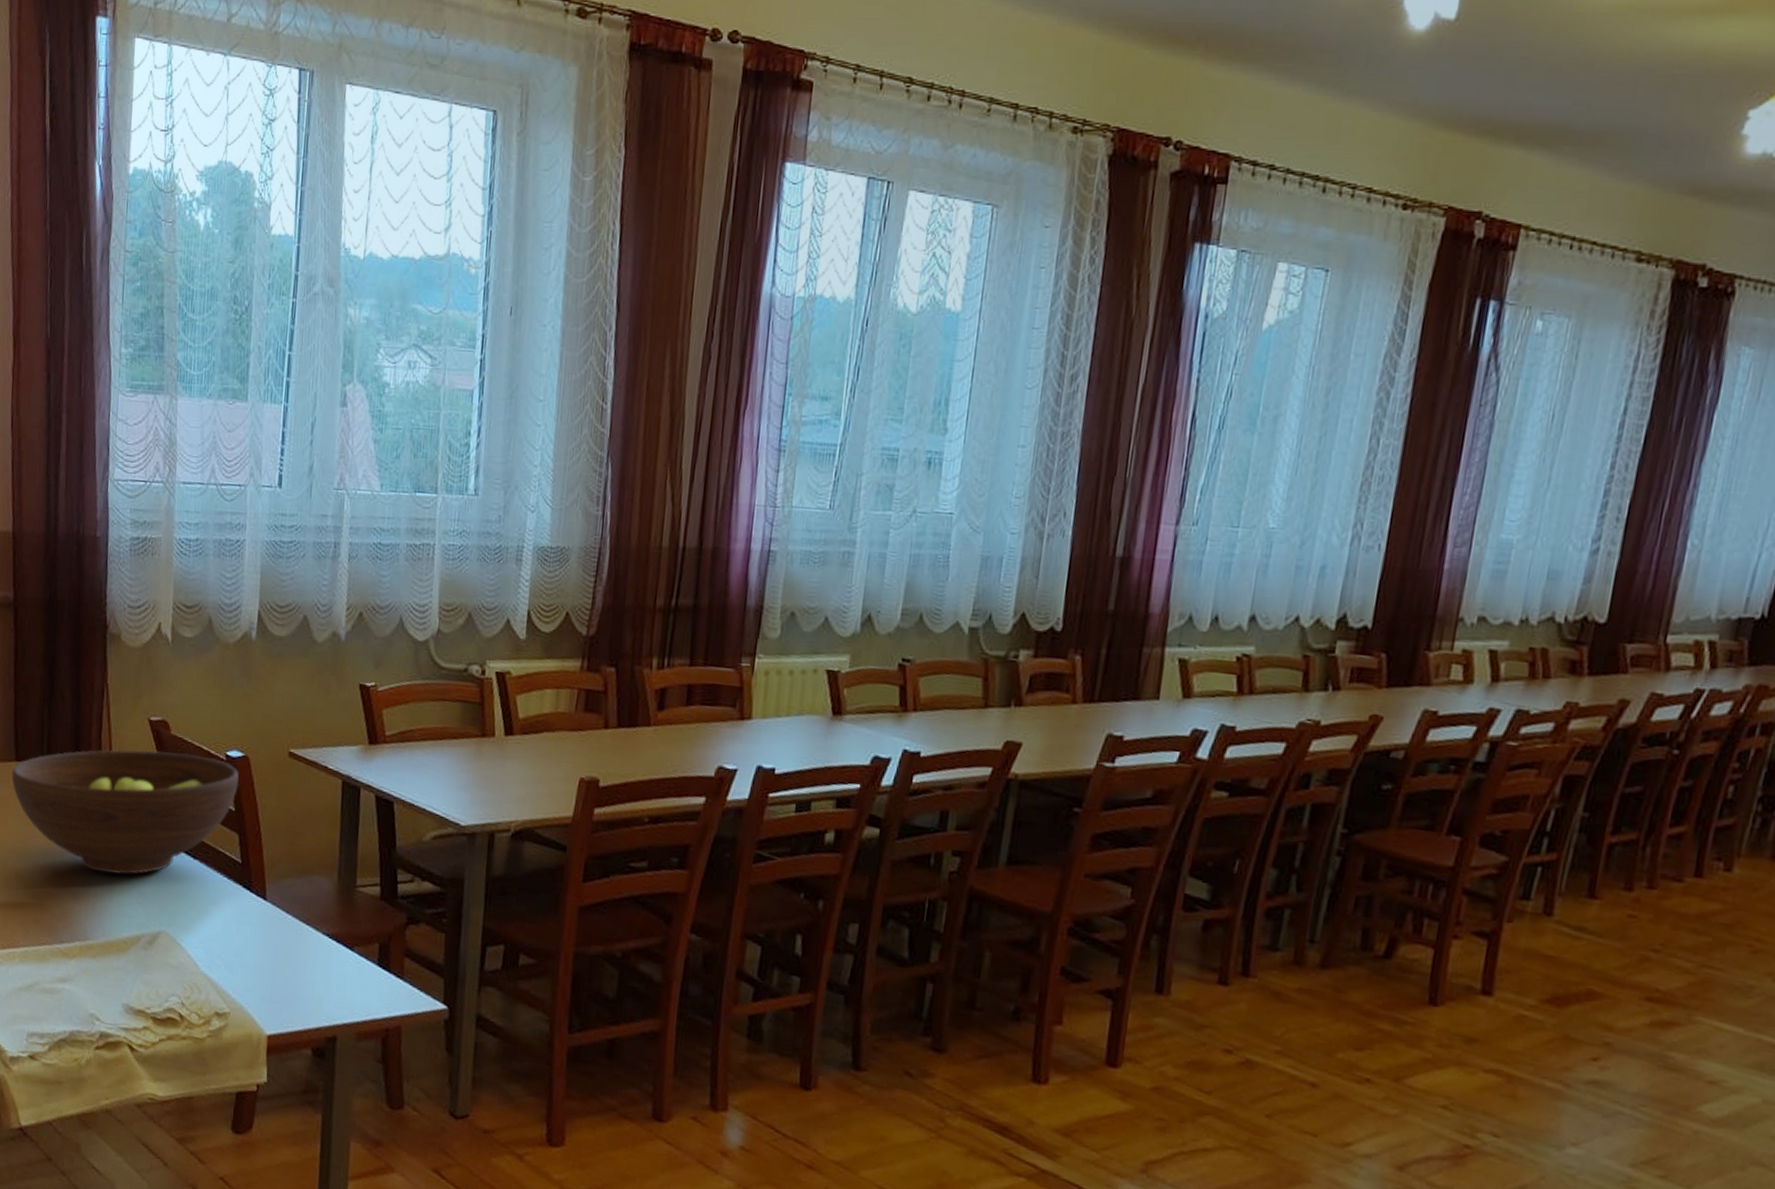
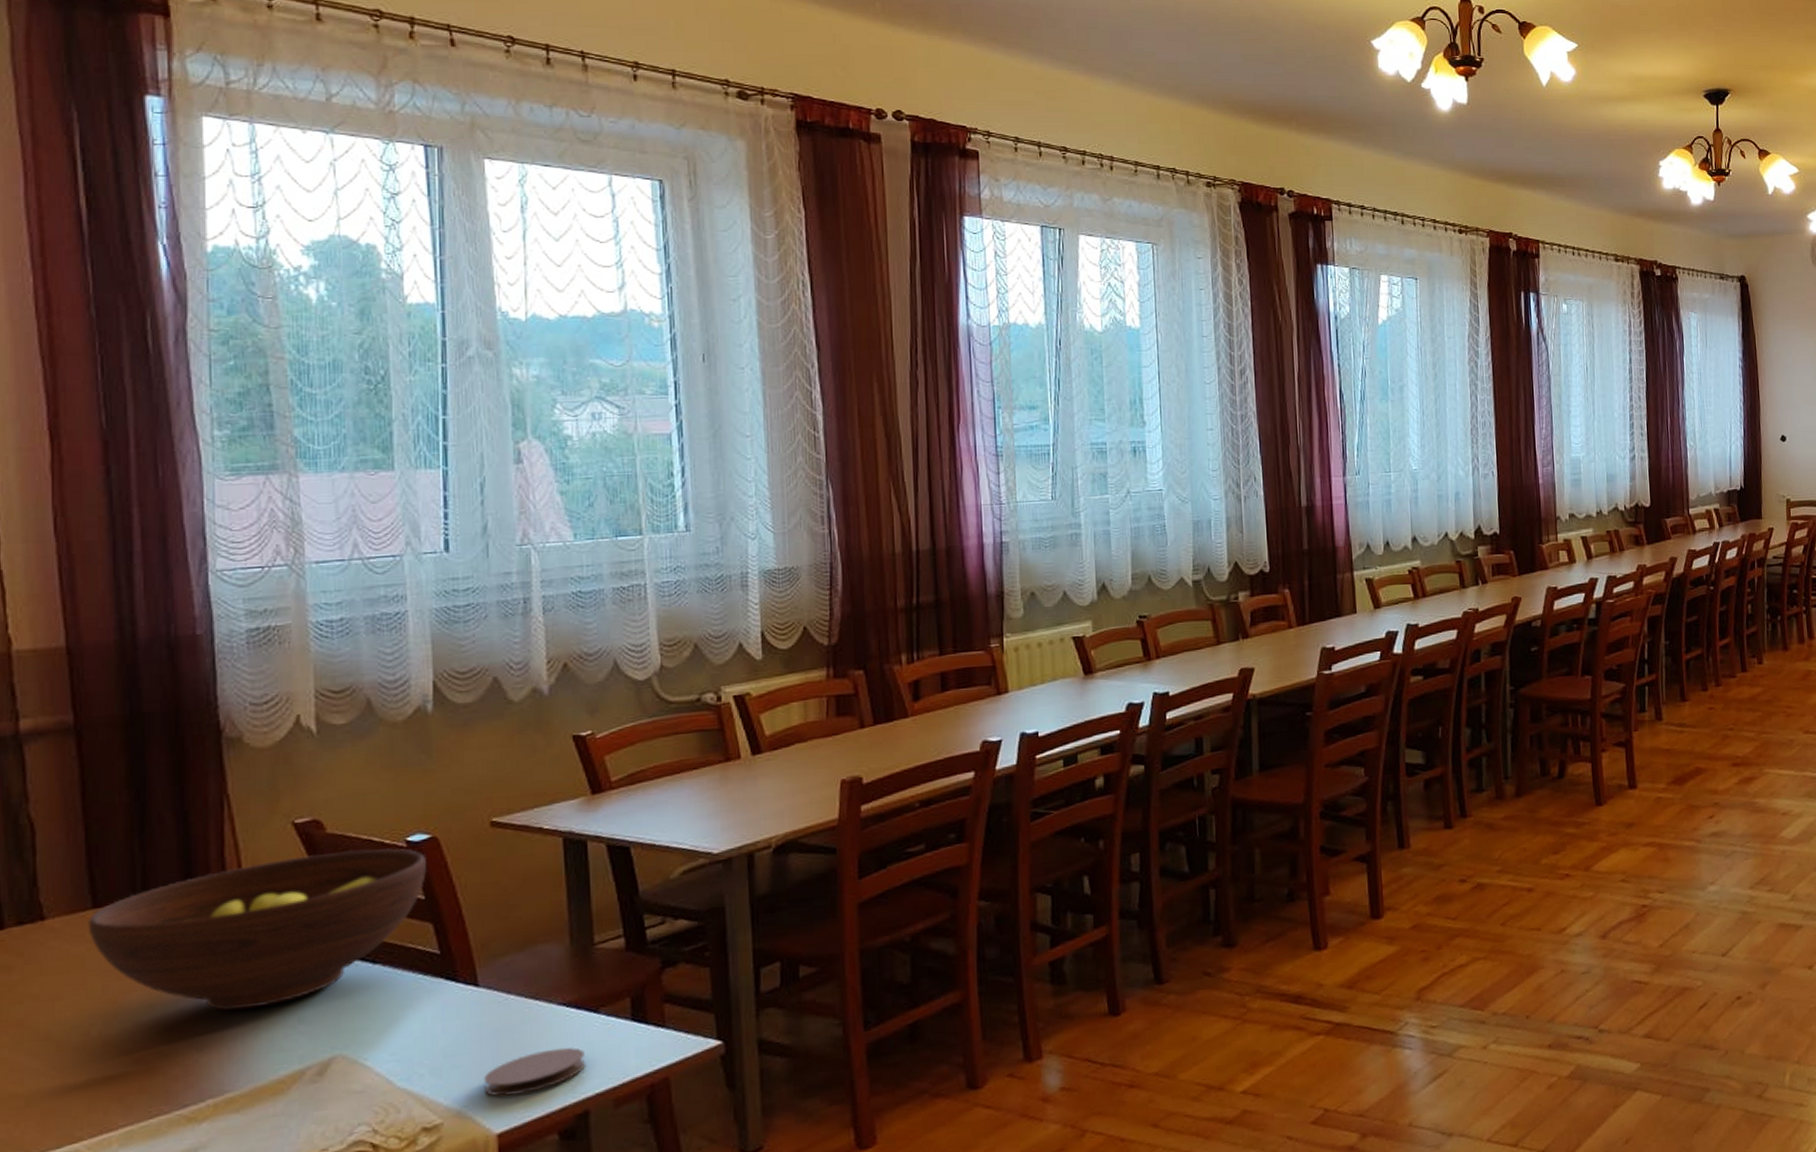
coaster: none [262,971,339,1007] -> present [483,1047,586,1097]

